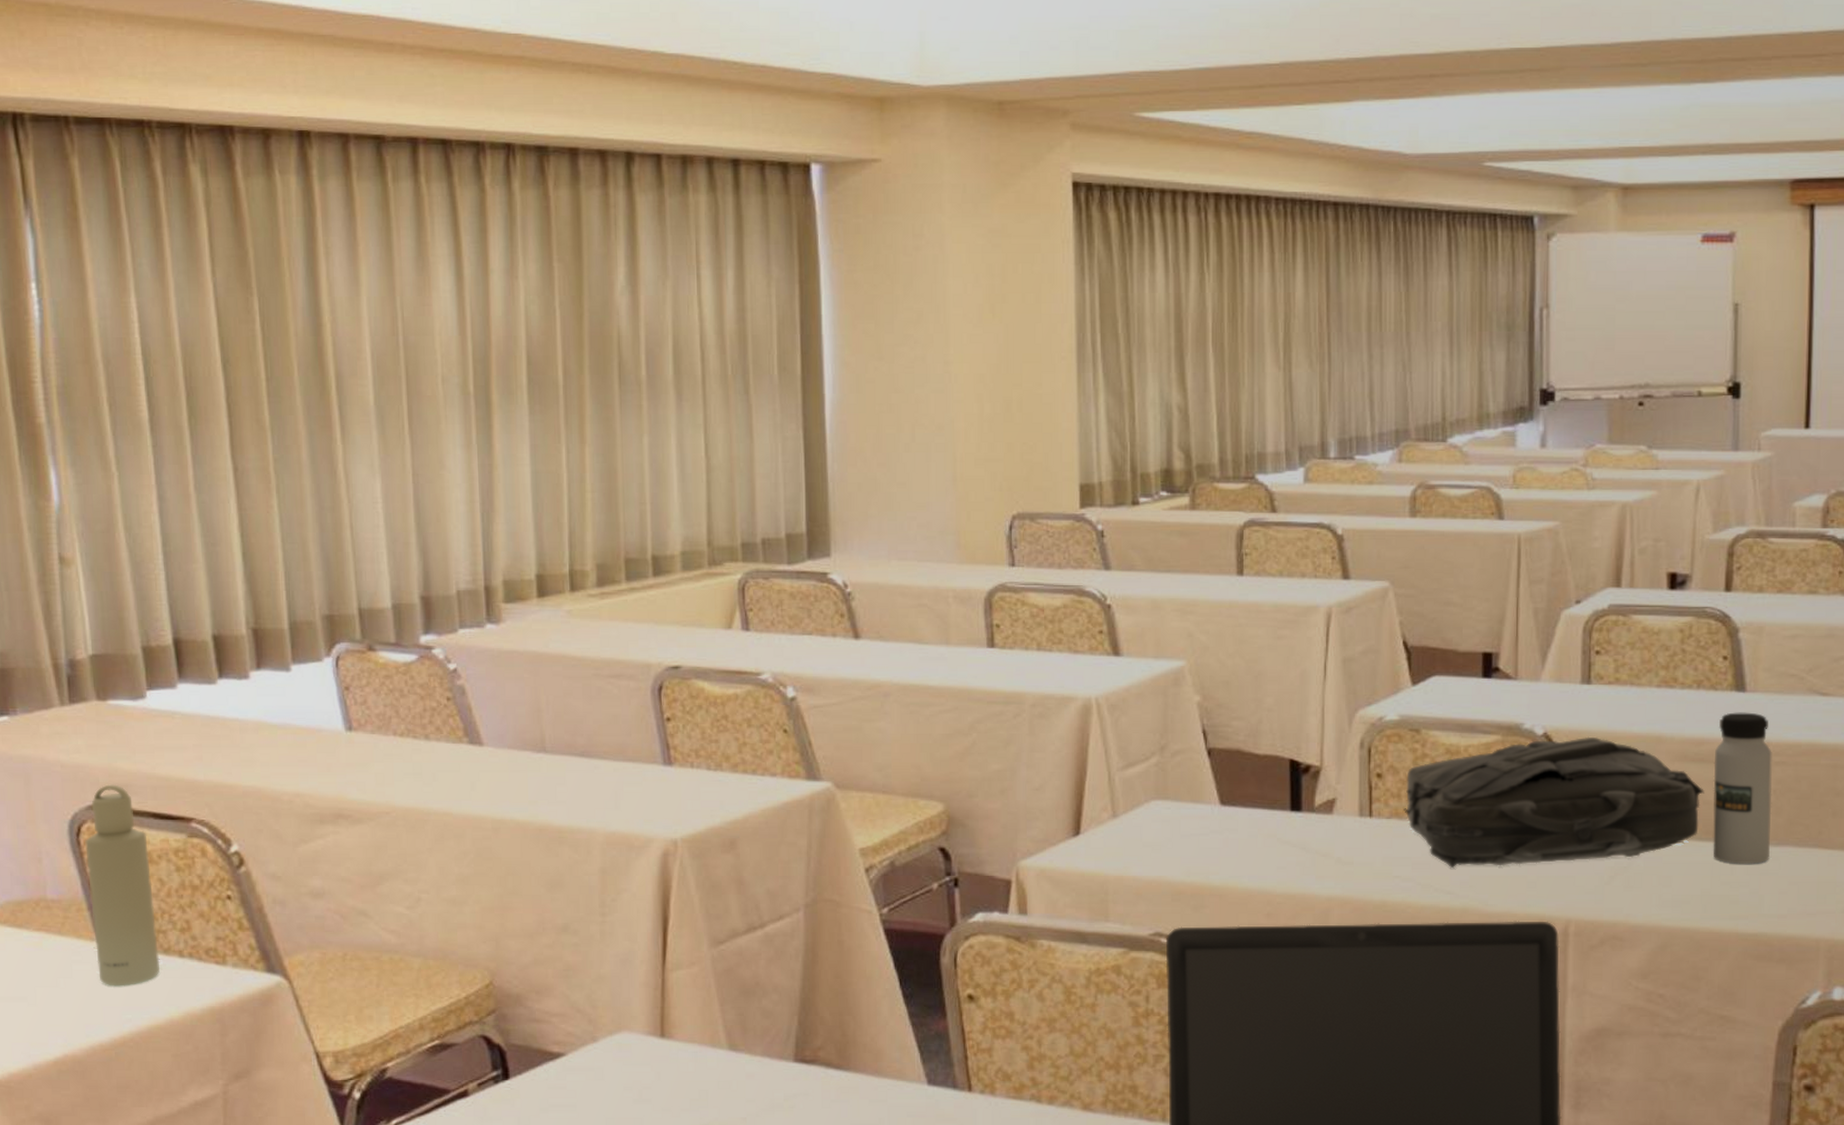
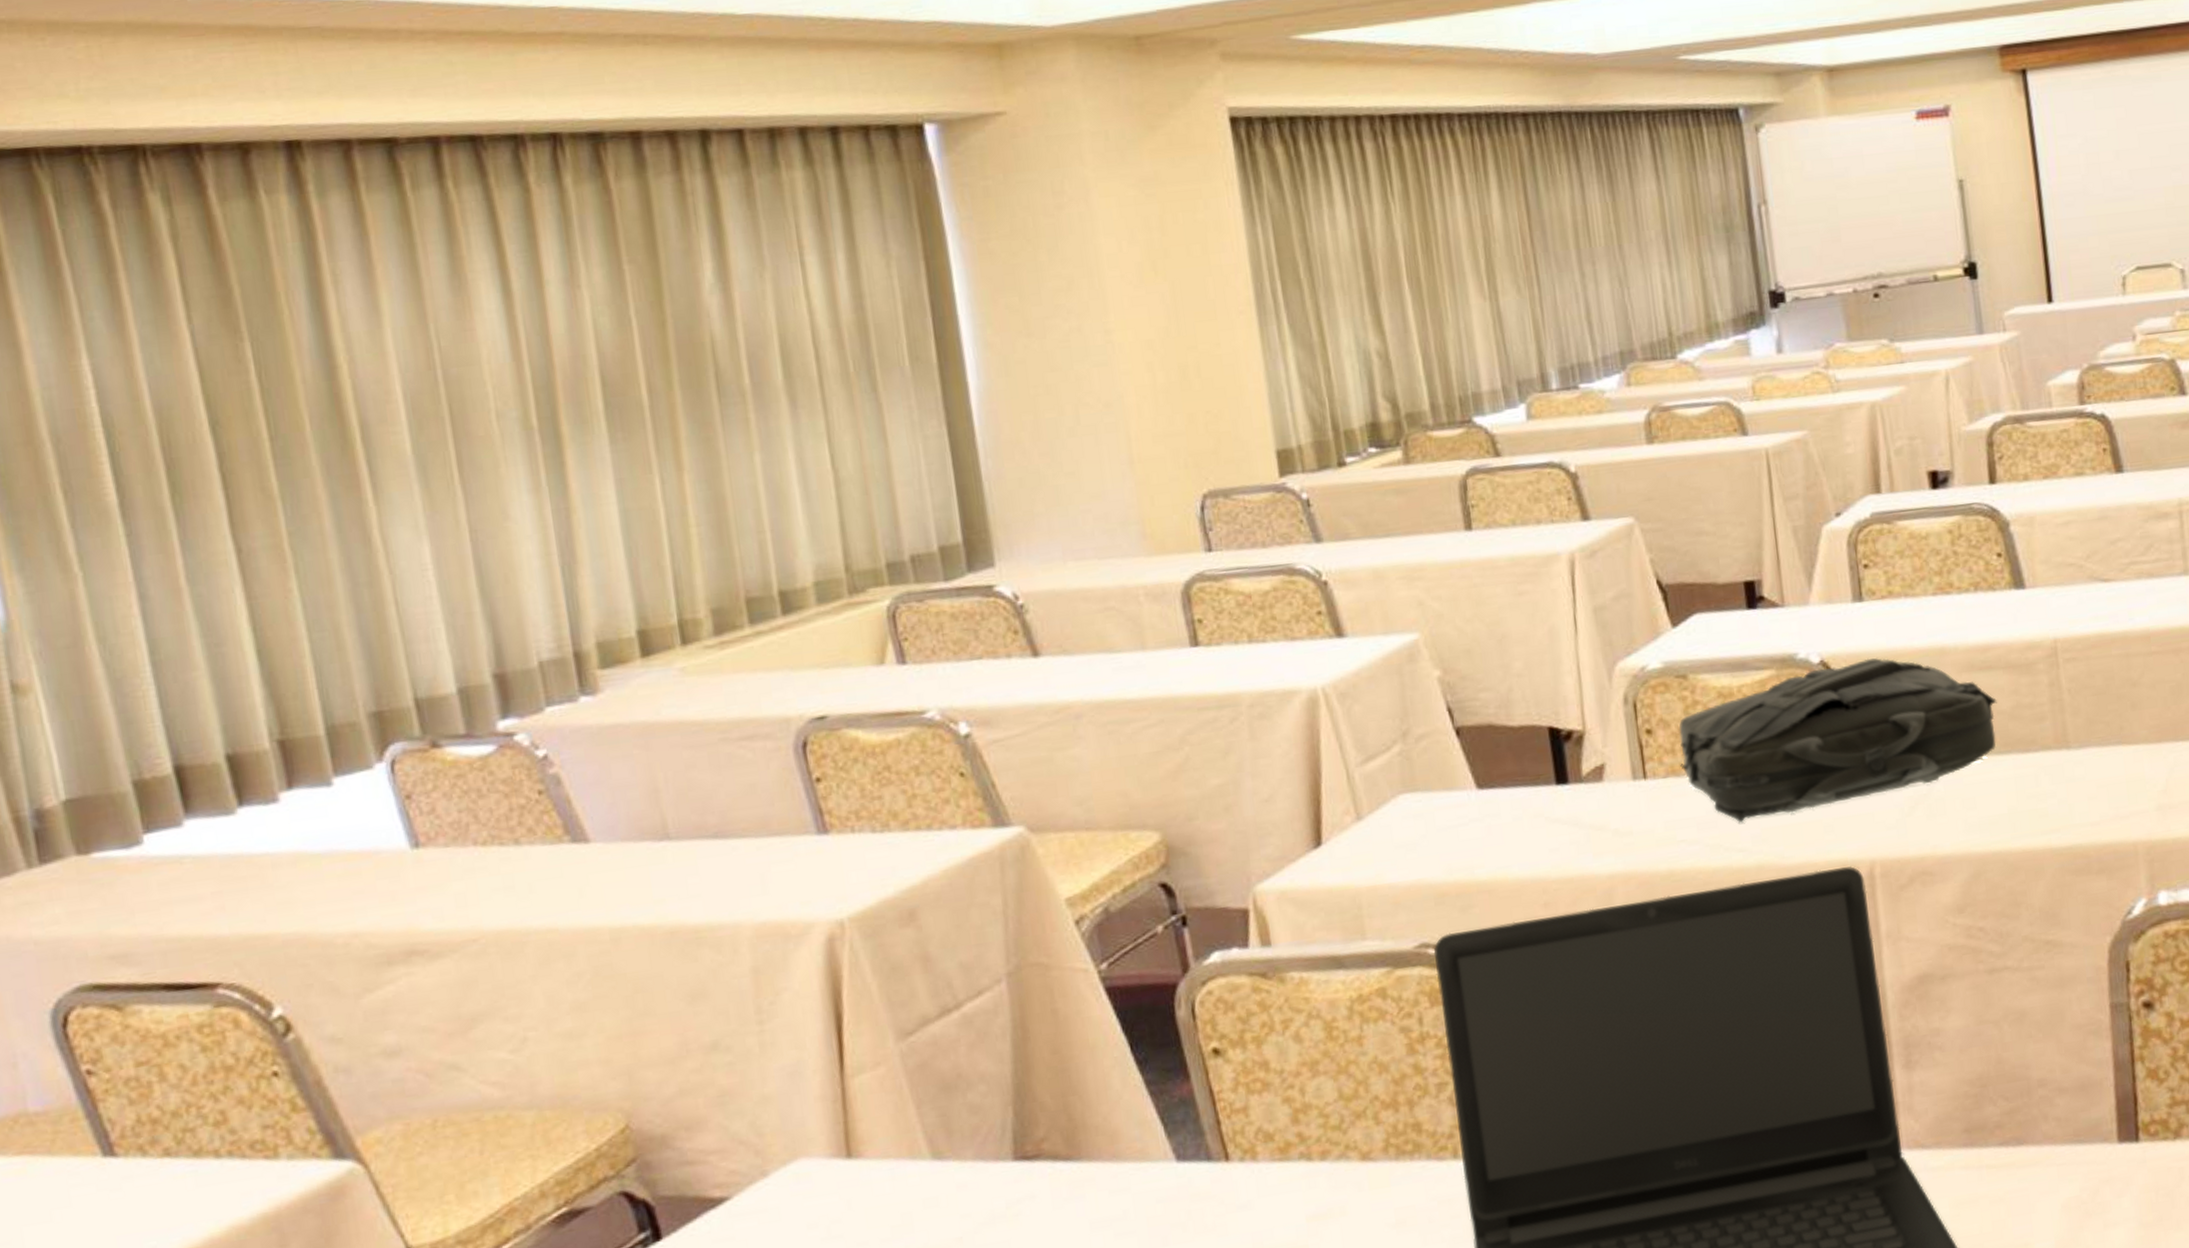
bottle: present [85,784,160,986] -> none [74,956,190,1209]
water bottle: present [1713,712,1772,864] -> none [2002,609,2074,774]

